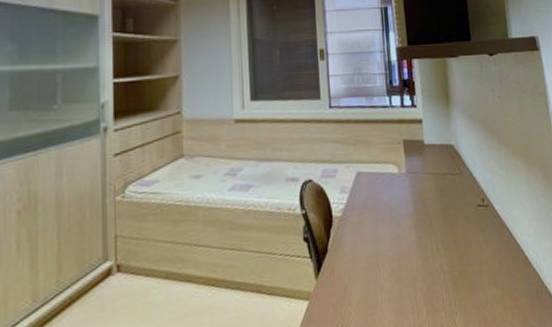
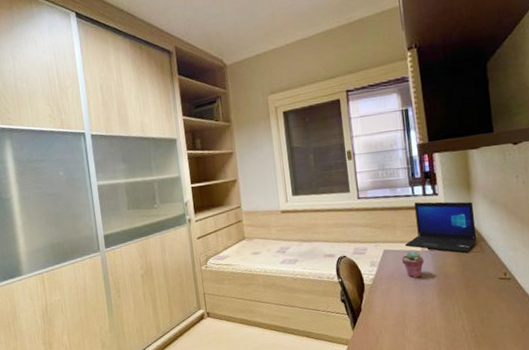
potted succulent: none [376,173,401,207] -> present [401,251,425,278]
laptop: none [380,114,456,176] -> present [404,201,477,253]

